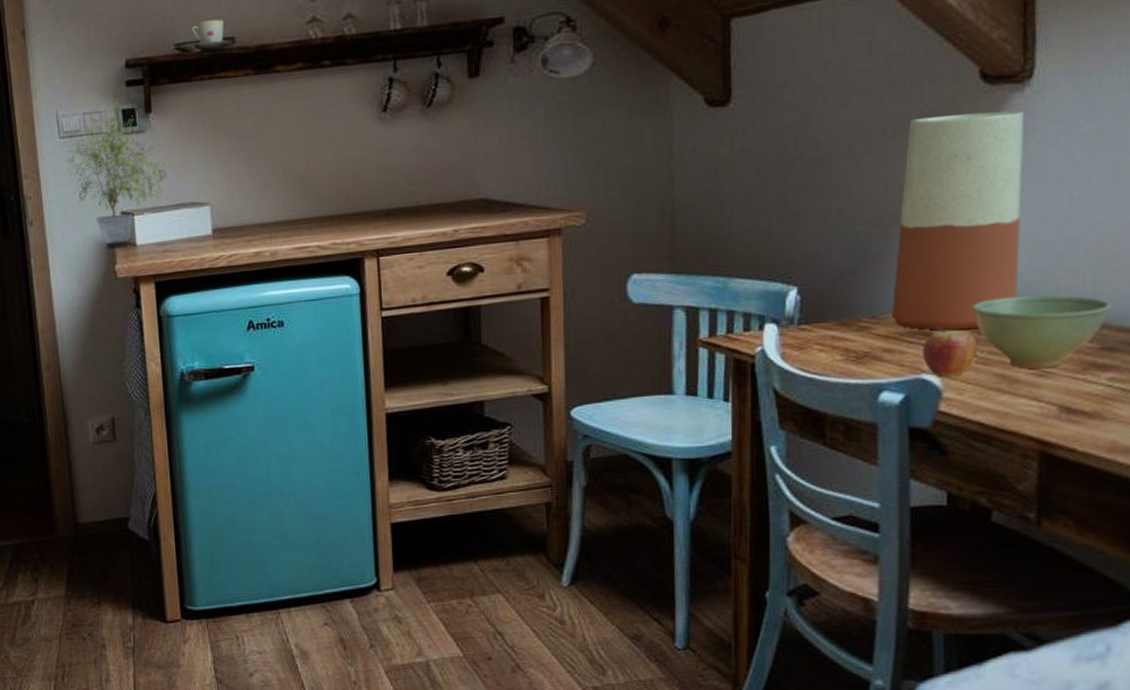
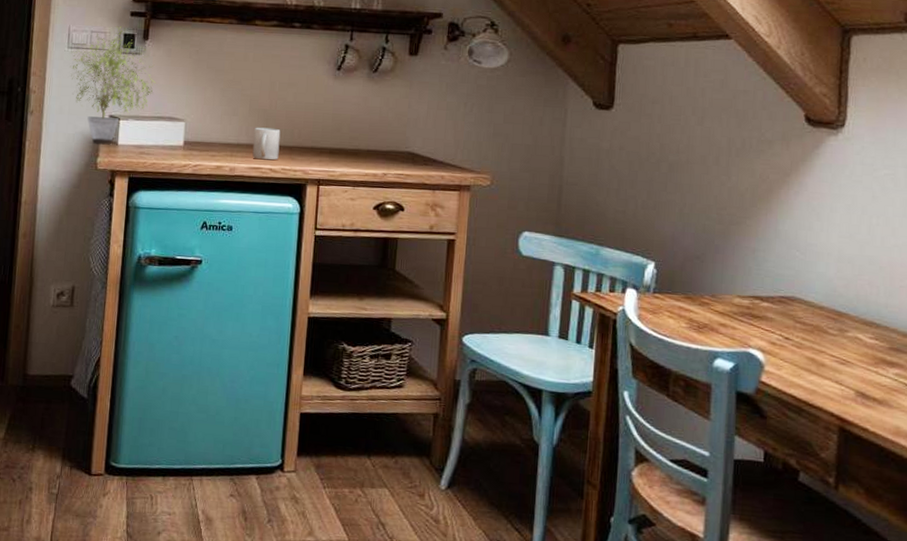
mug: none [293,195,327,237] -> present [252,127,281,161]
vase: present [891,110,1025,331] -> none [727,144,838,318]
fruit: present [921,326,977,376] -> none [750,310,794,353]
bowl: present [972,295,1112,369] -> none [791,295,899,359]

